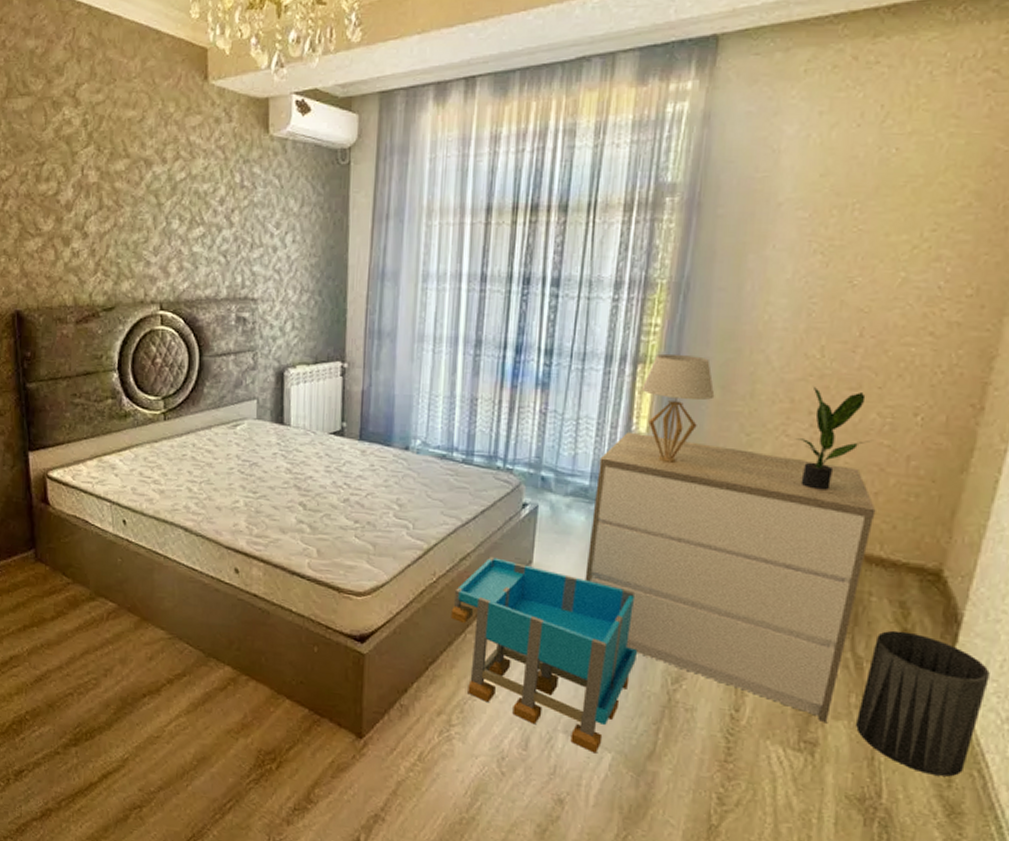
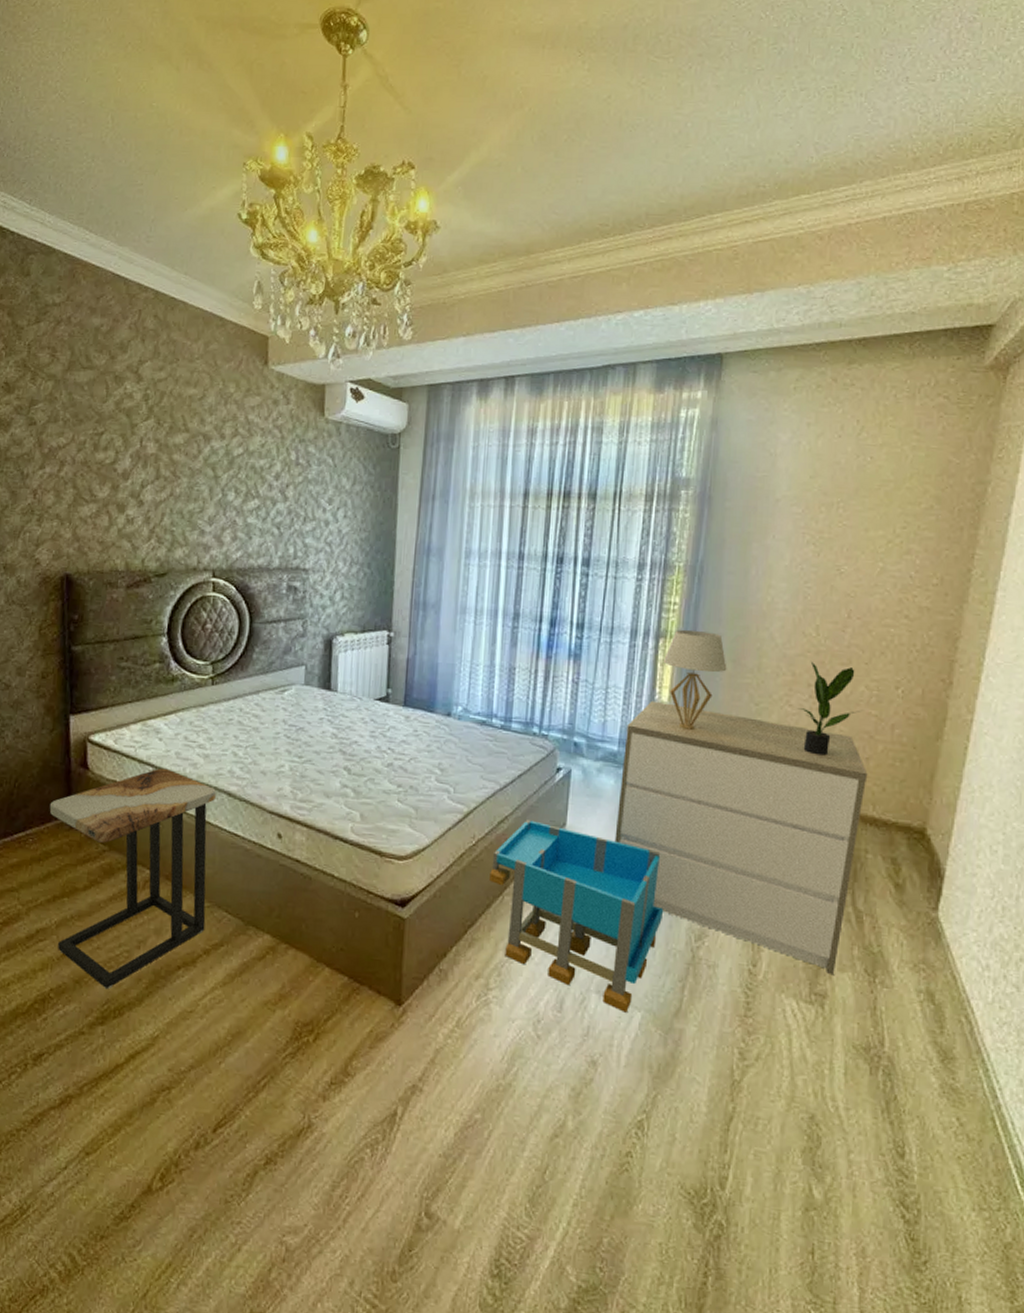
side table: none [15,503,173,714] -> present [49,768,216,990]
trash can: present [856,630,990,777] -> none [859,885,970,1023]

